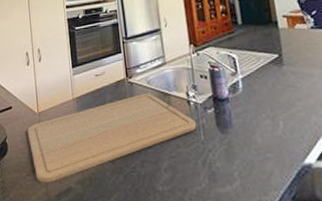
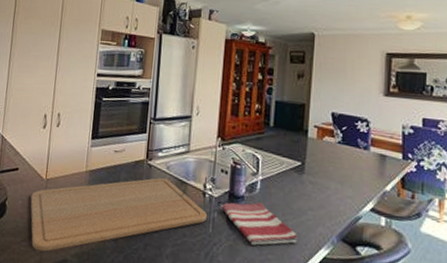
dish towel: none [207,101,293,146] -> present [221,202,298,246]

